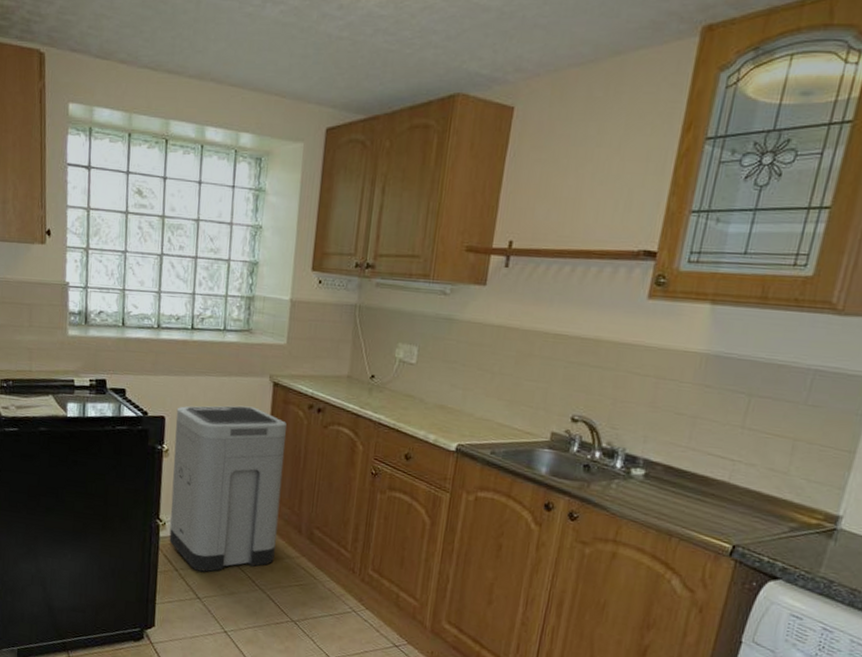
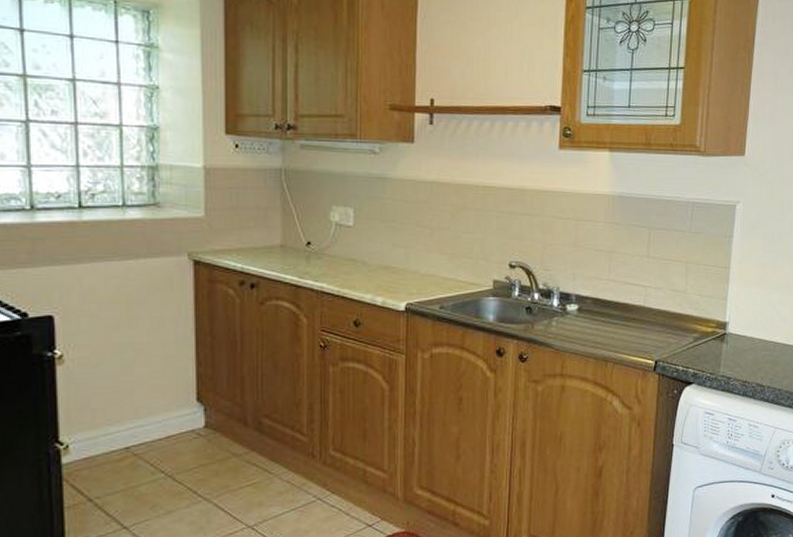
trash can: present [169,405,287,572] -> none [69,291,218,495]

